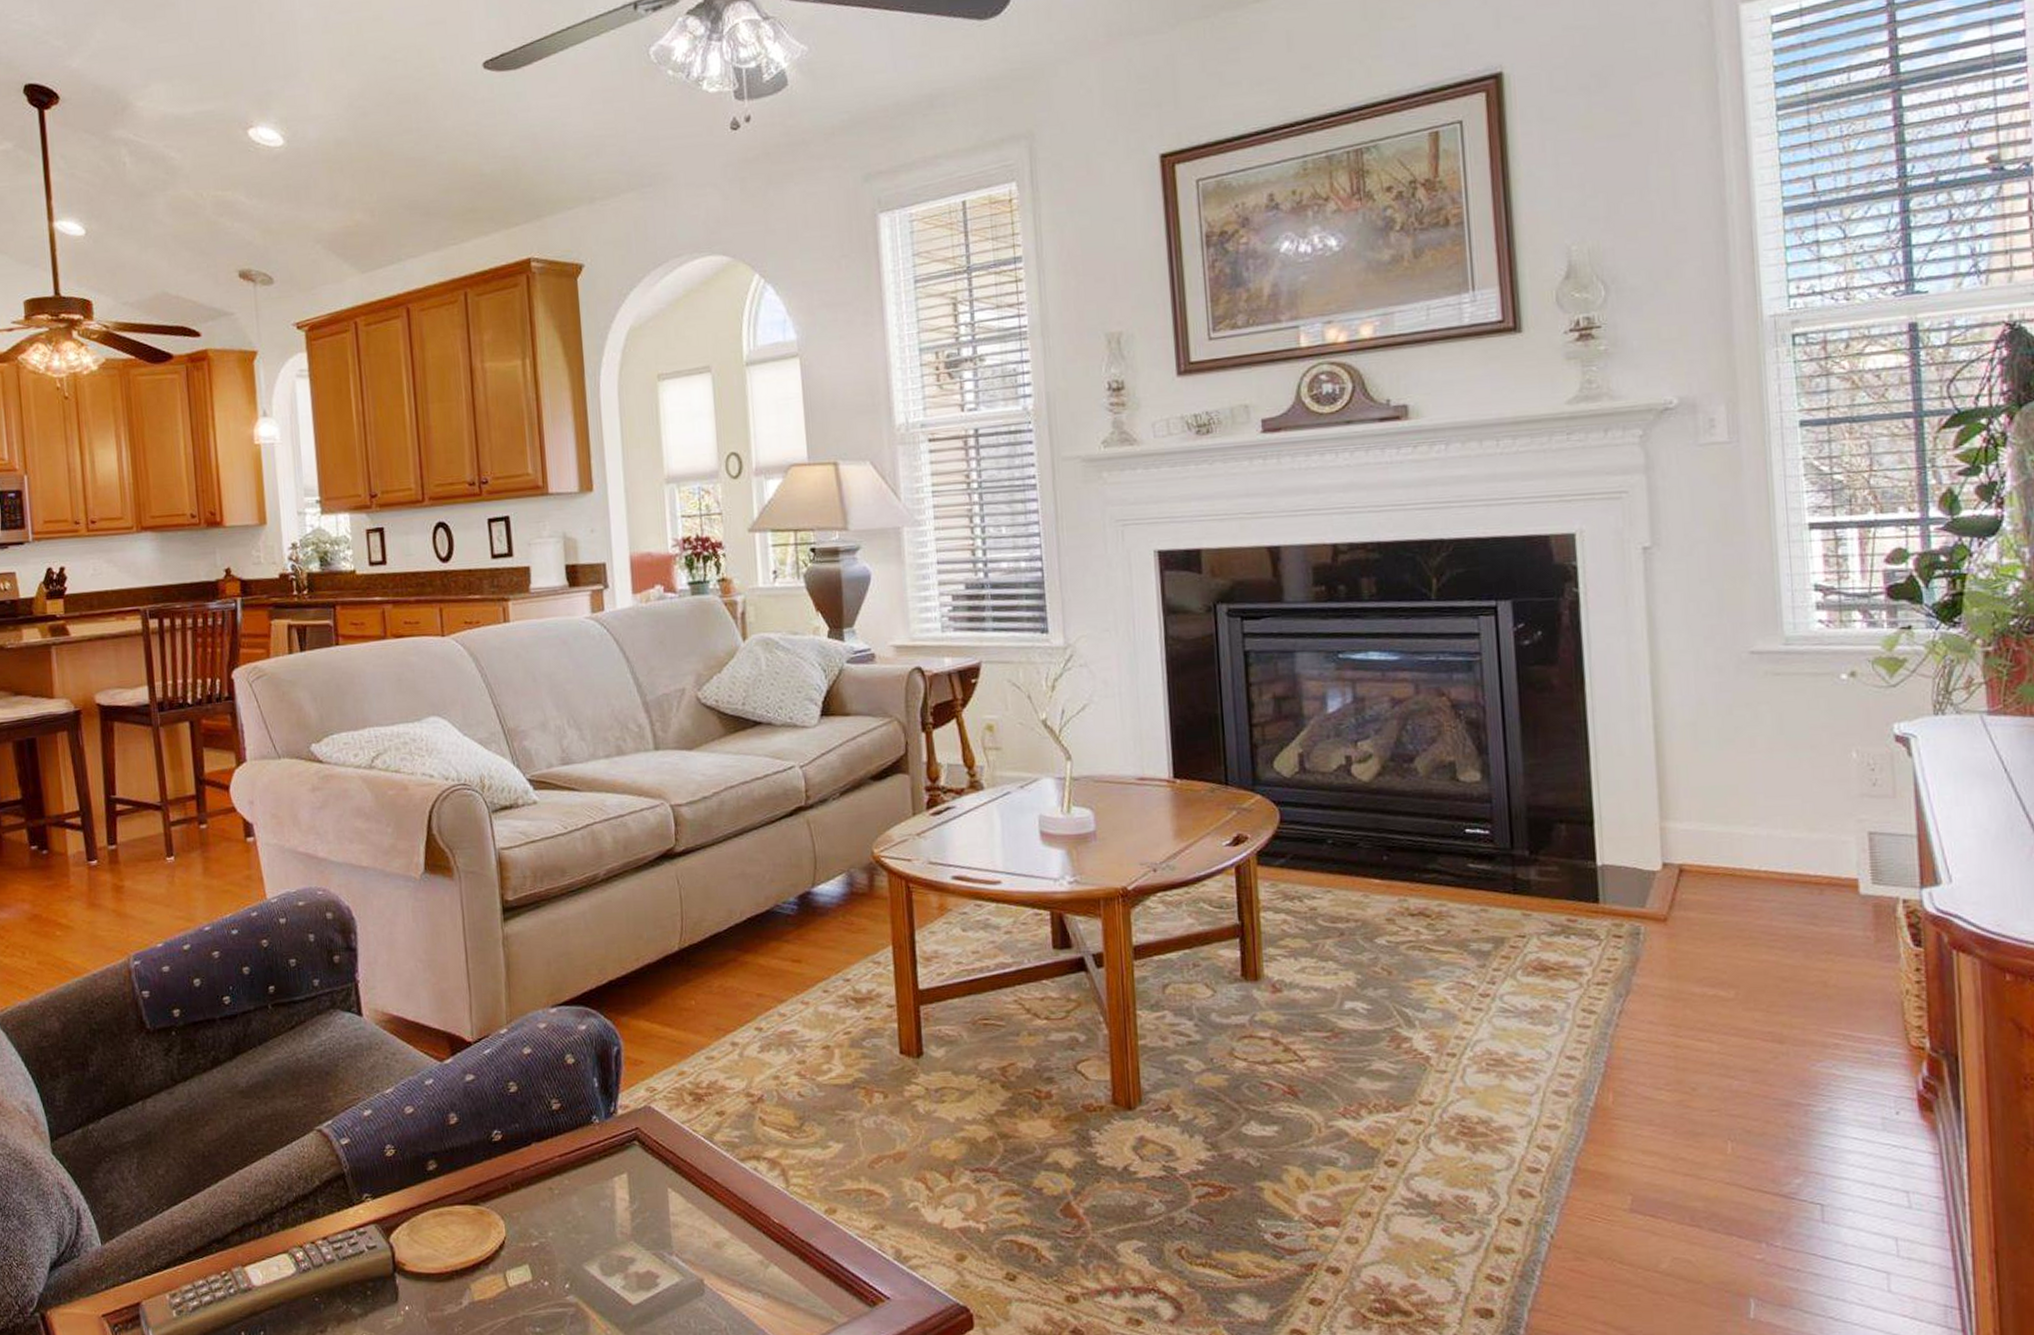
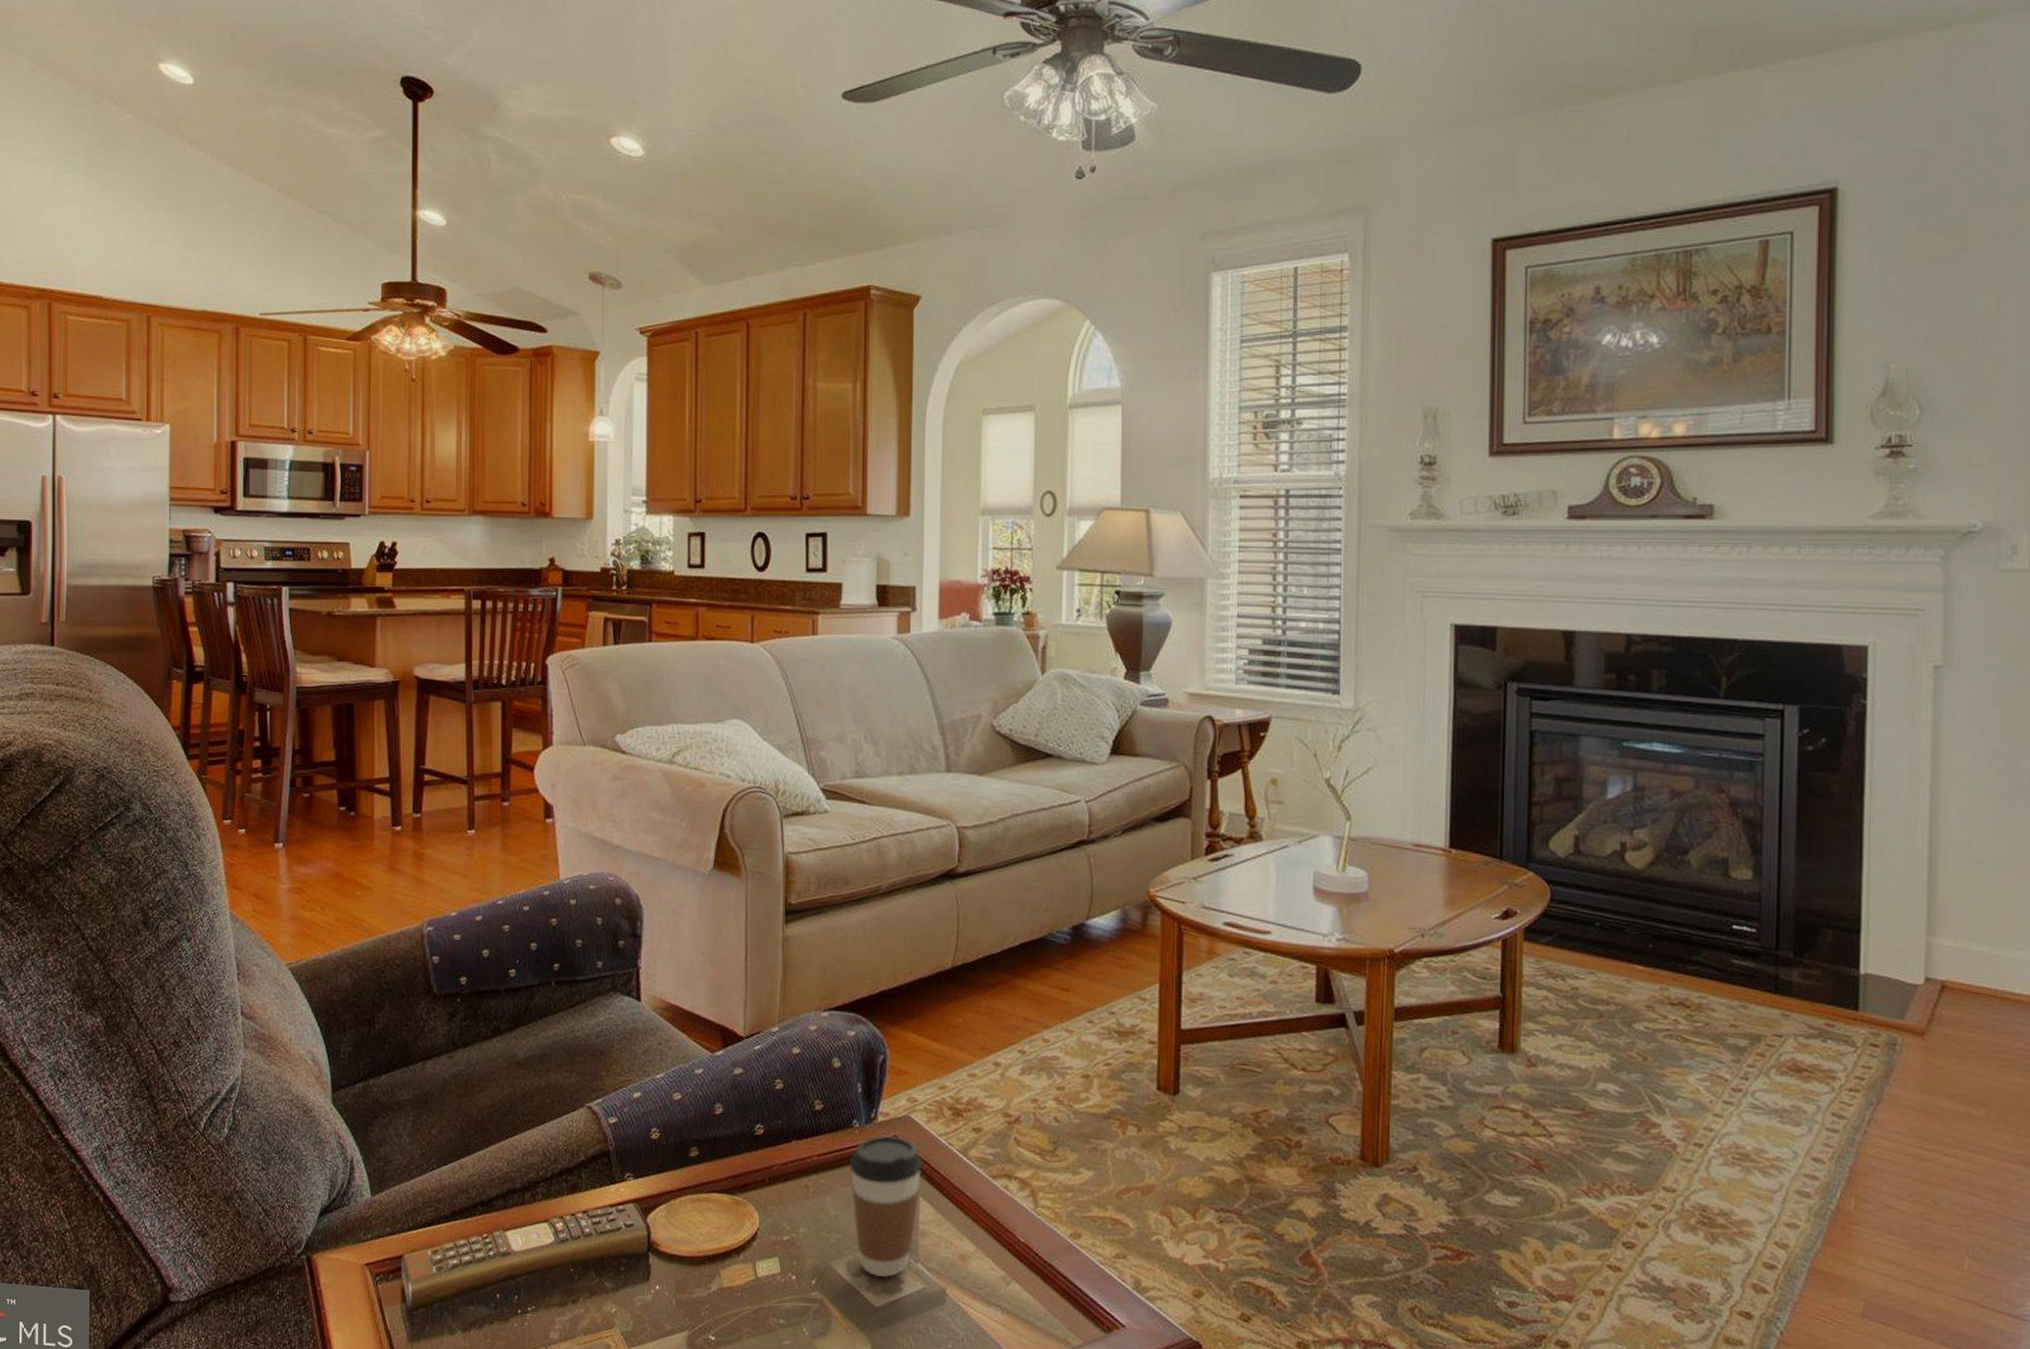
coffee cup: none [592,1128,668,1275] -> present [849,1136,922,1278]

